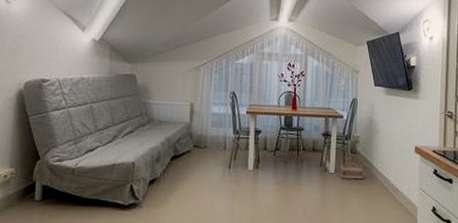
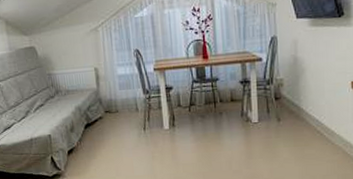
basket: present [339,152,364,180] -> none [263,98,292,128]

